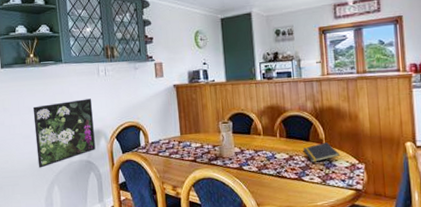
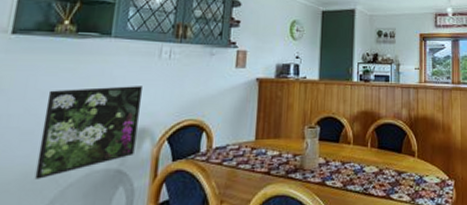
notepad: present [303,142,339,162] -> none [395,155,430,178]

